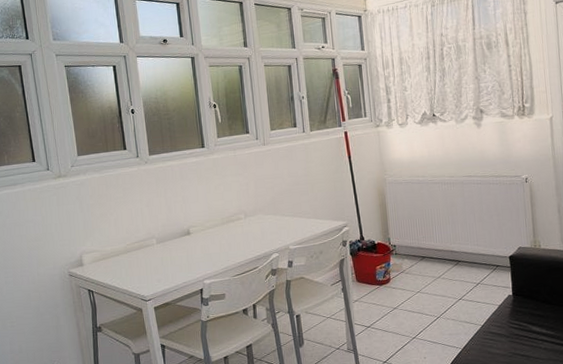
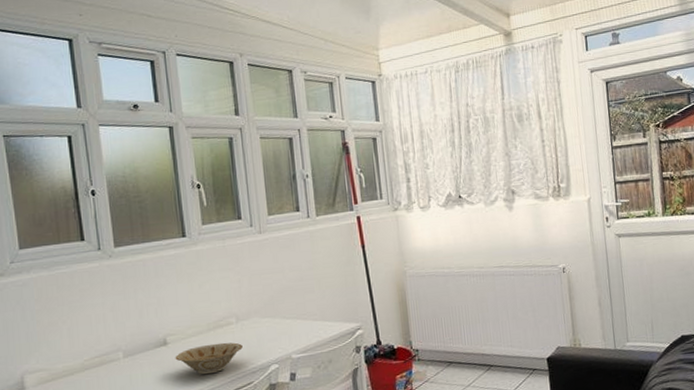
bowl: none [196,234,250,260] -> present [175,342,243,375]

